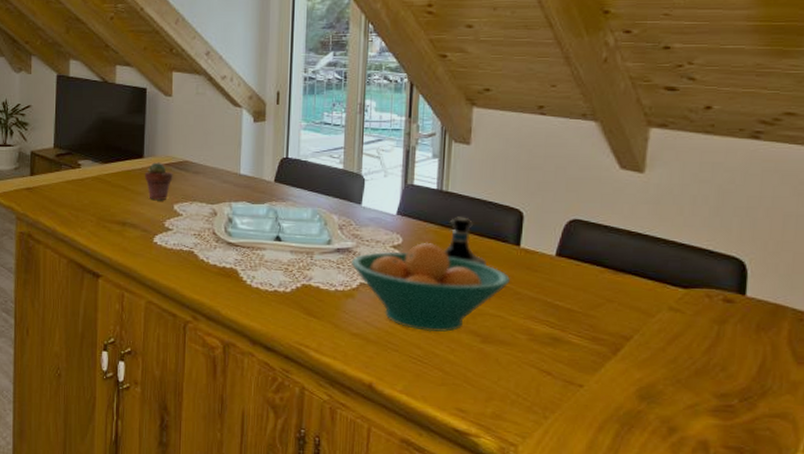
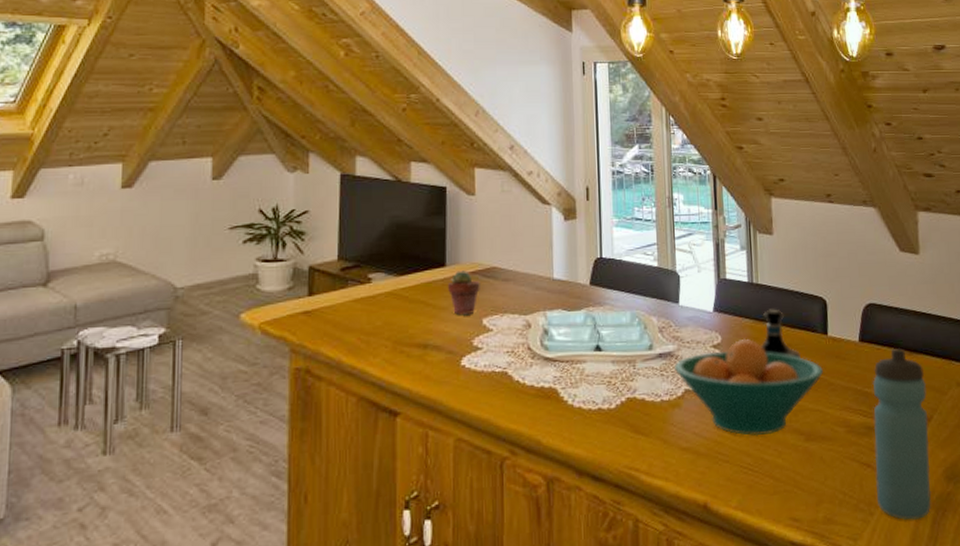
water bottle: none [553,265,631,430] -> present [872,347,932,520]

